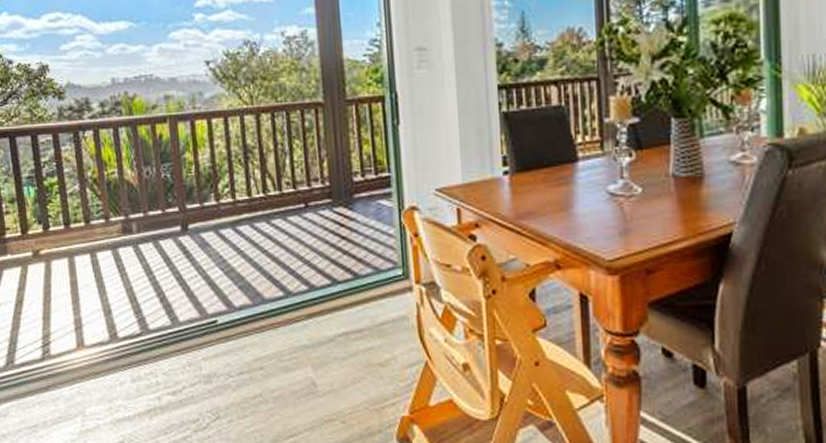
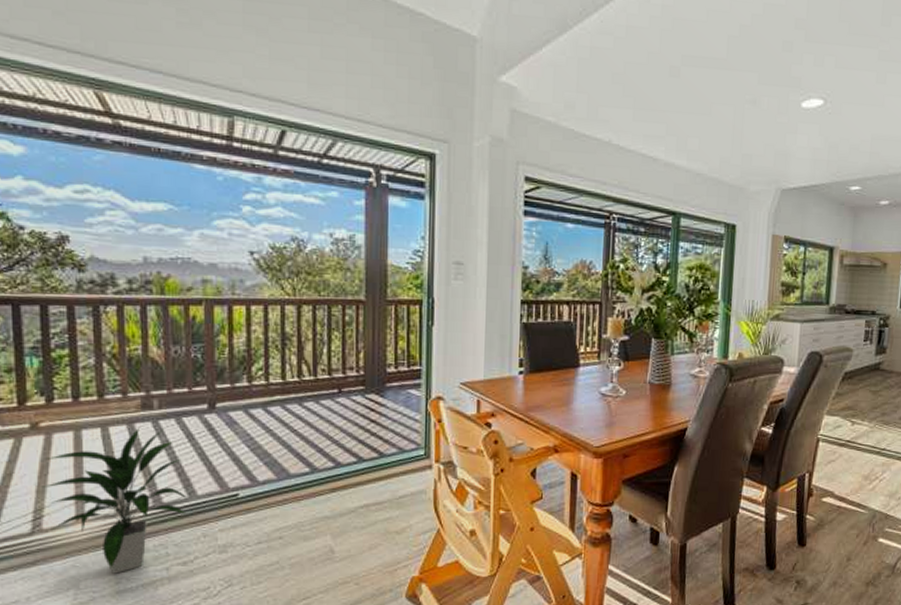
indoor plant: none [47,251,171,402] -> present [43,427,188,574]

